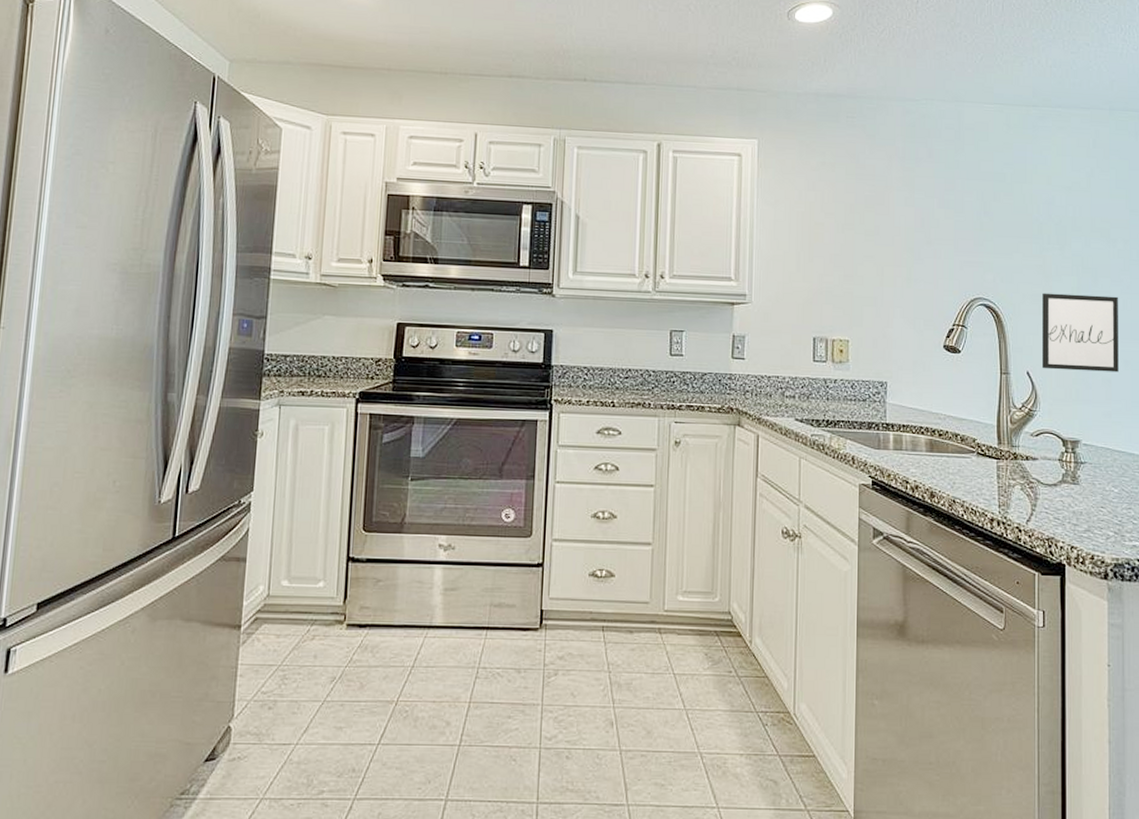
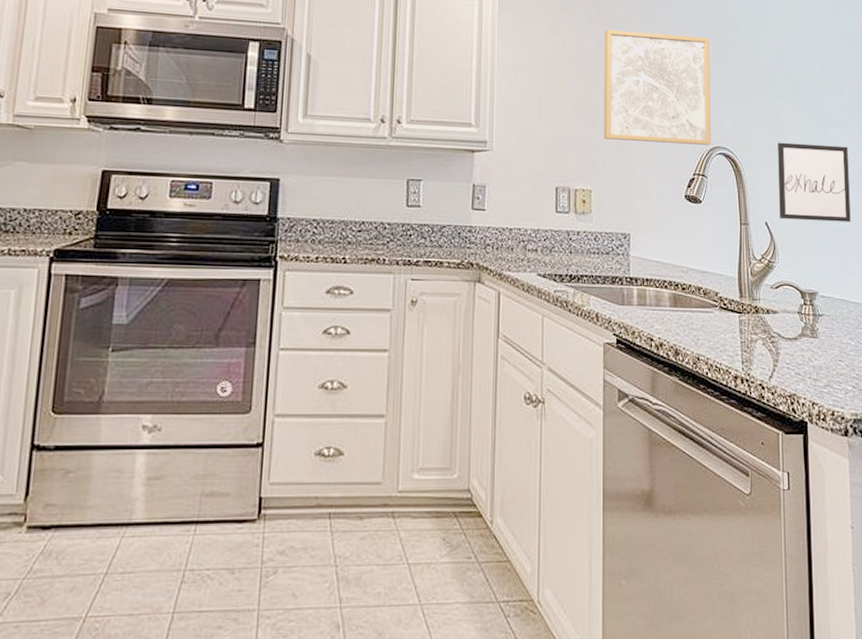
wall art: none [861,184,973,296] -> present [603,30,711,145]

